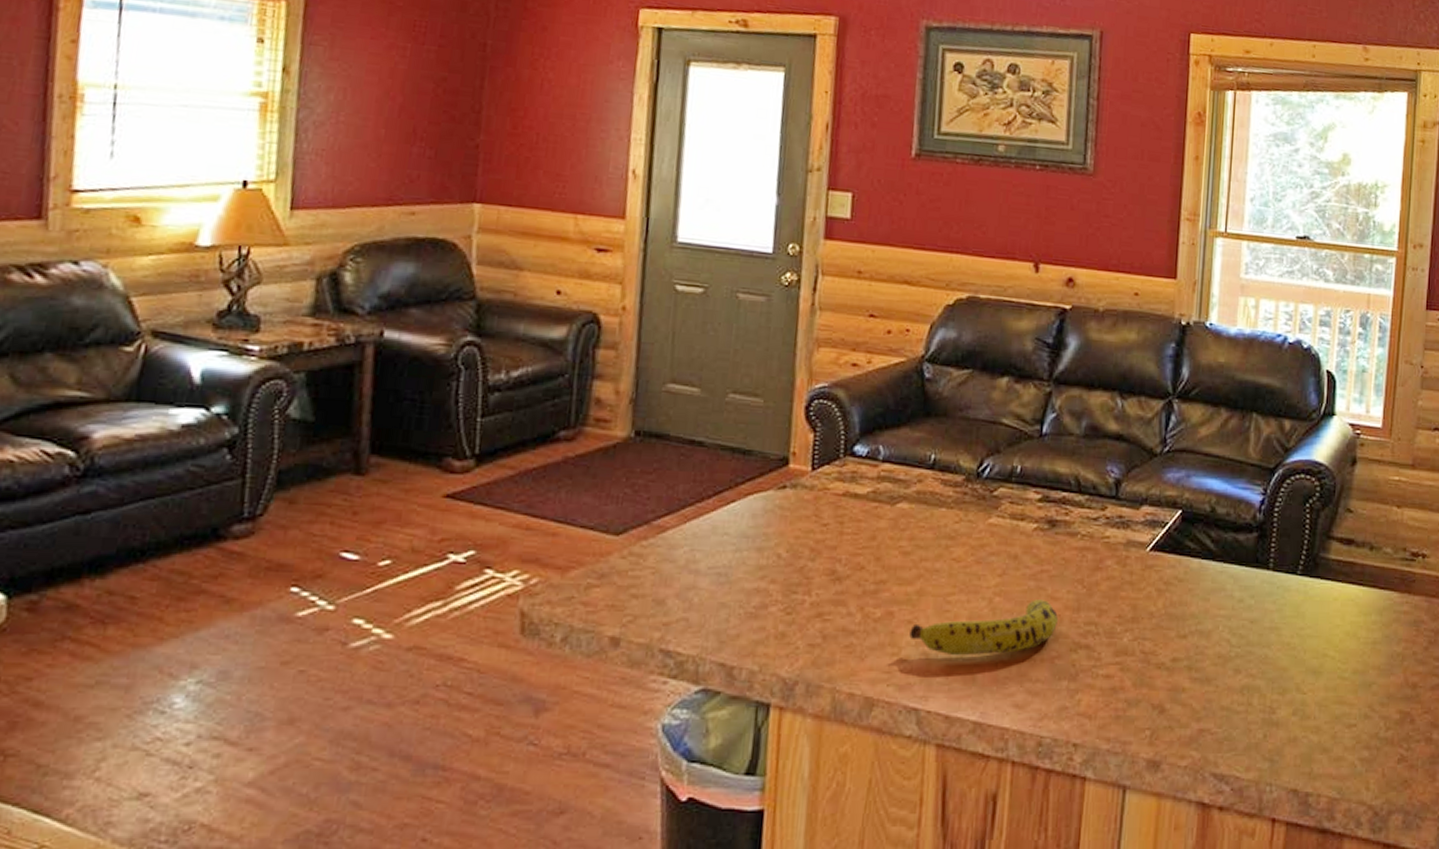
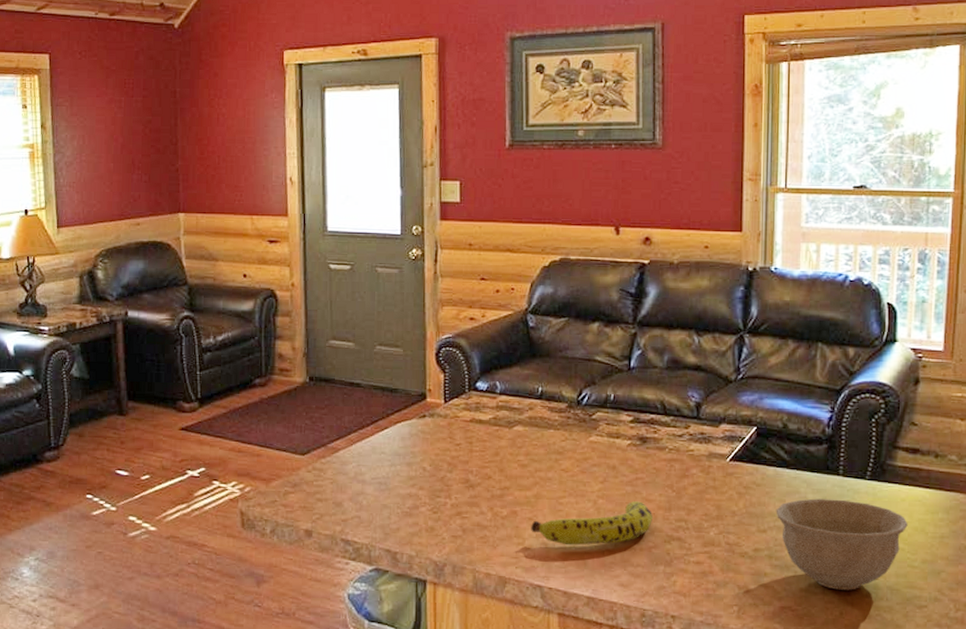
bowl: none [1198,597,1340,708] -> present [776,498,908,590]

